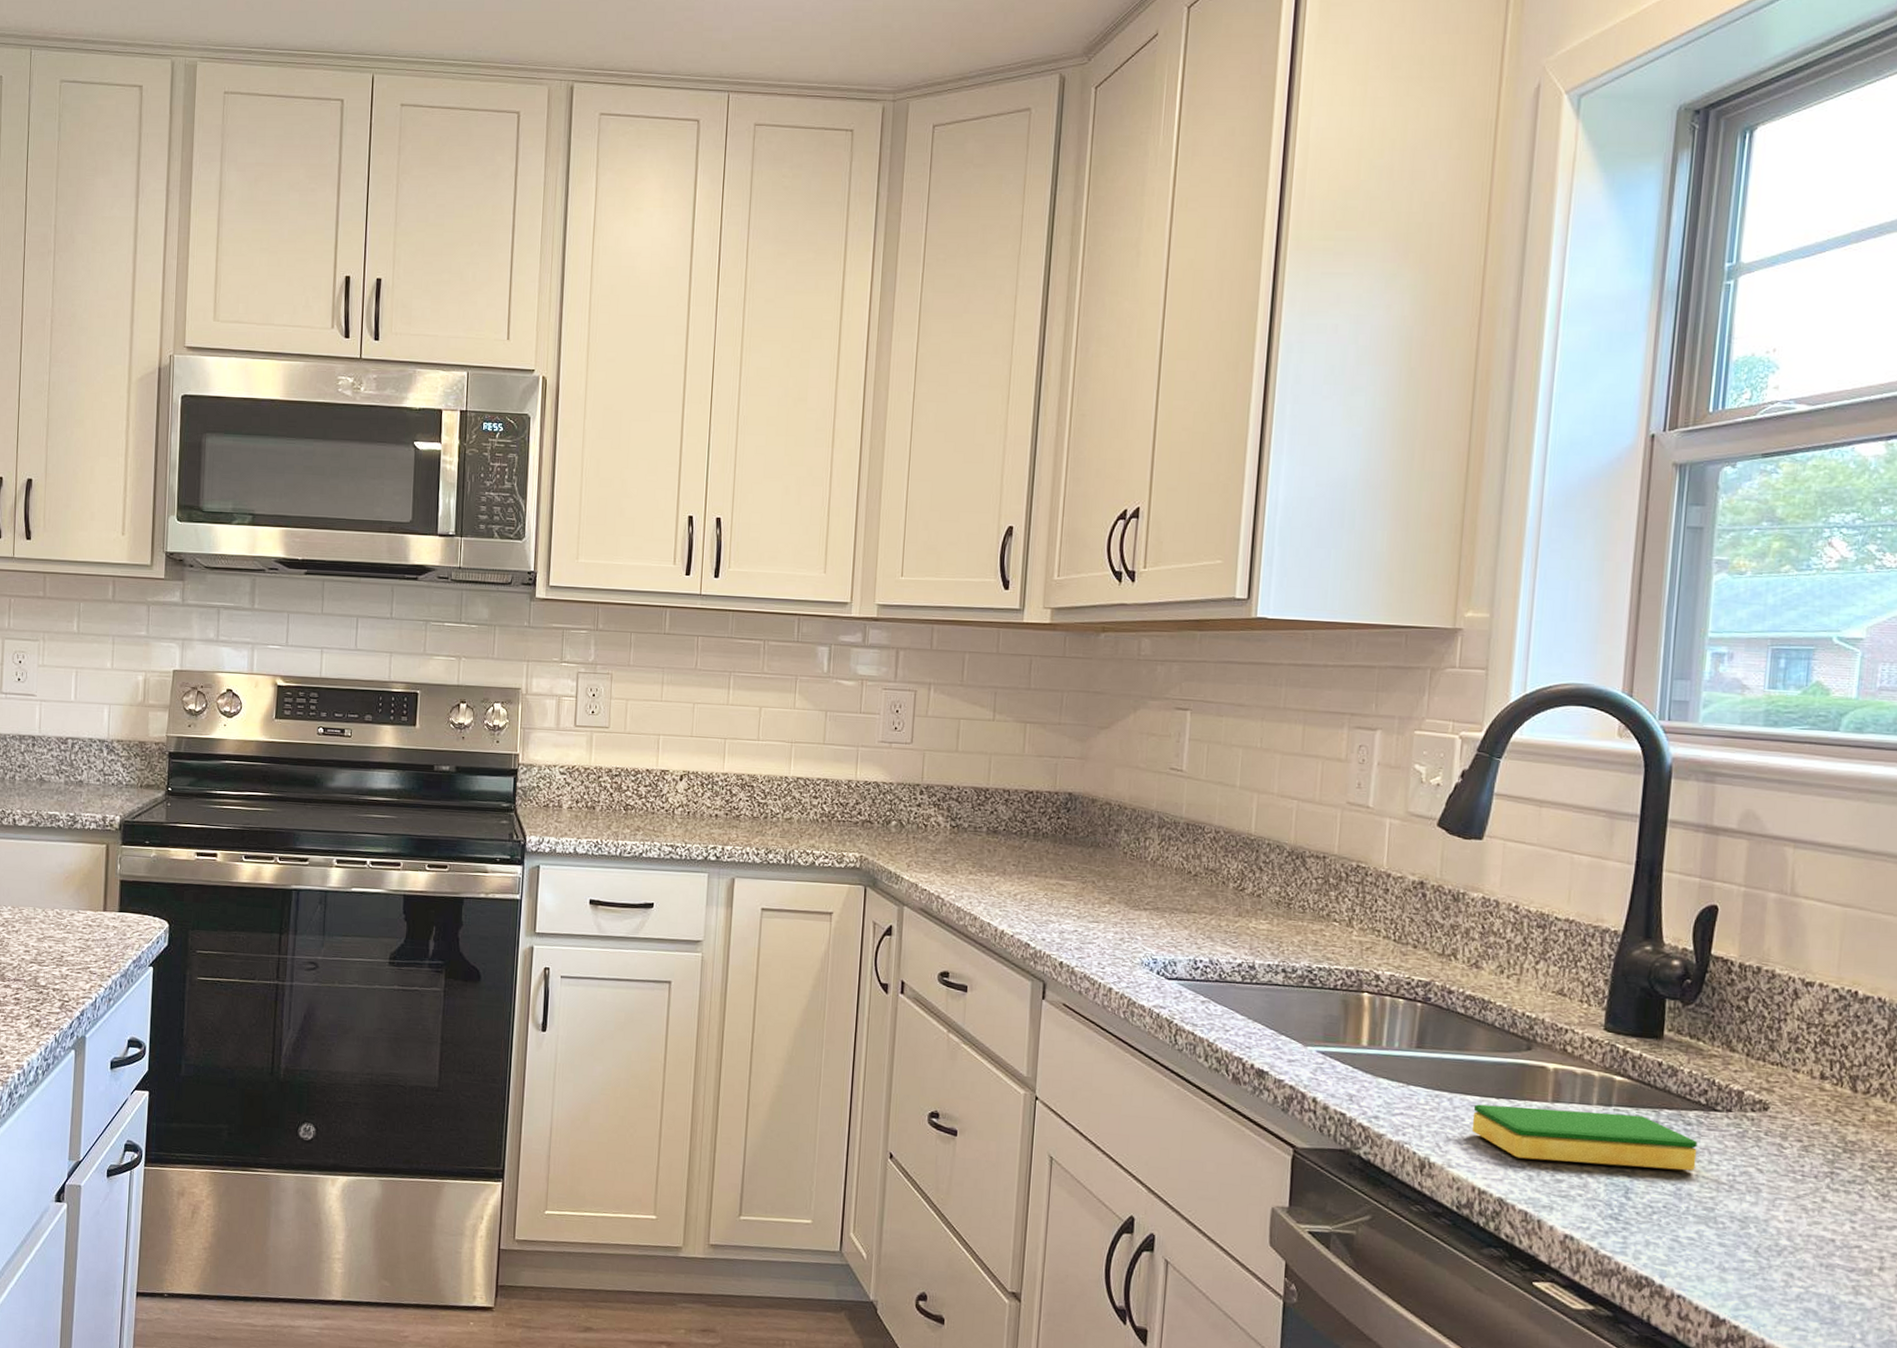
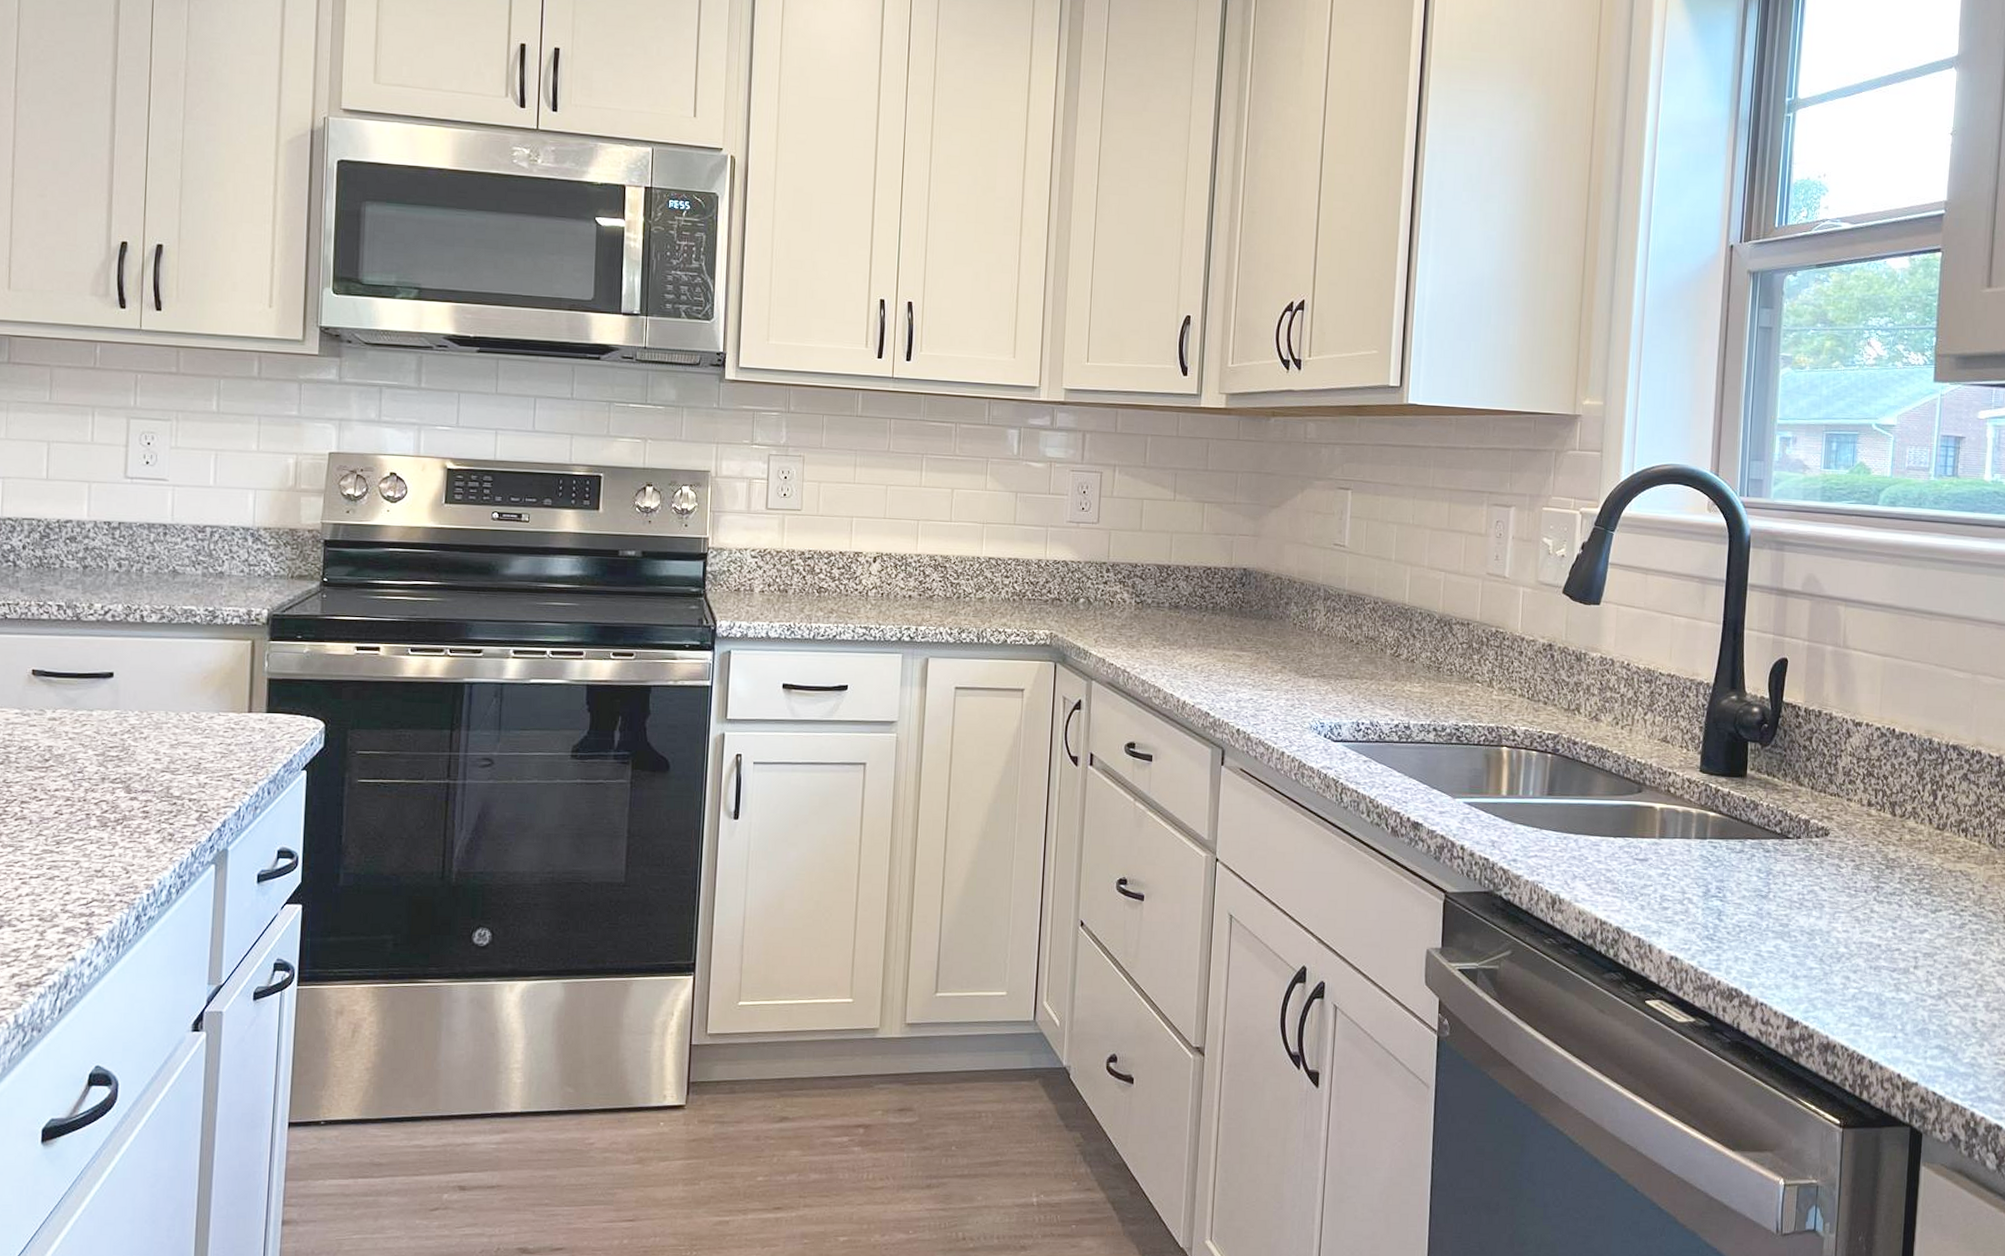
dish sponge: present [1471,1104,1698,1171] -> none [1594,843,1775,893]

